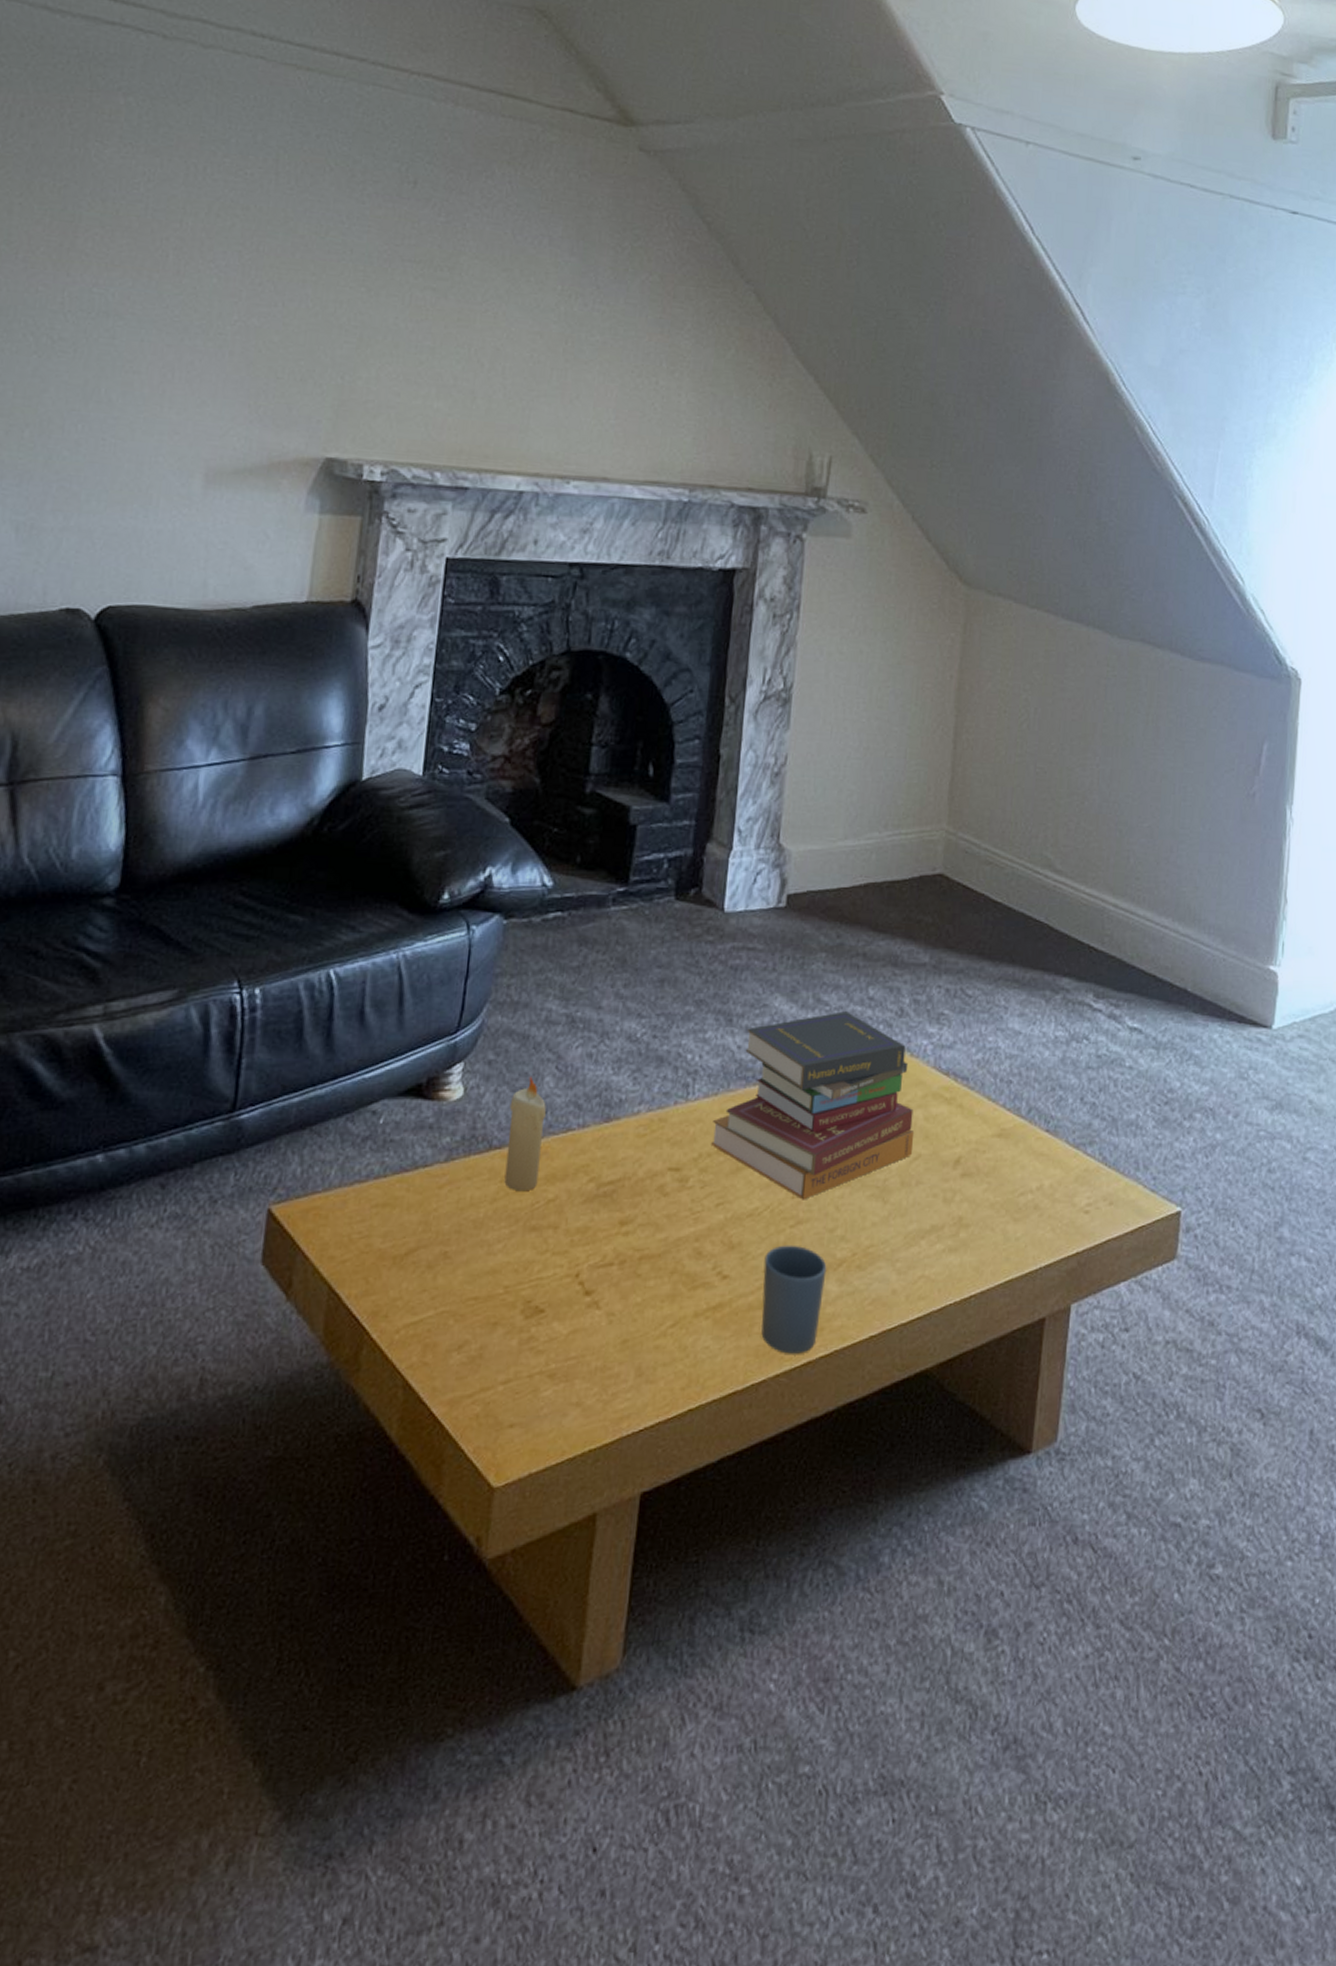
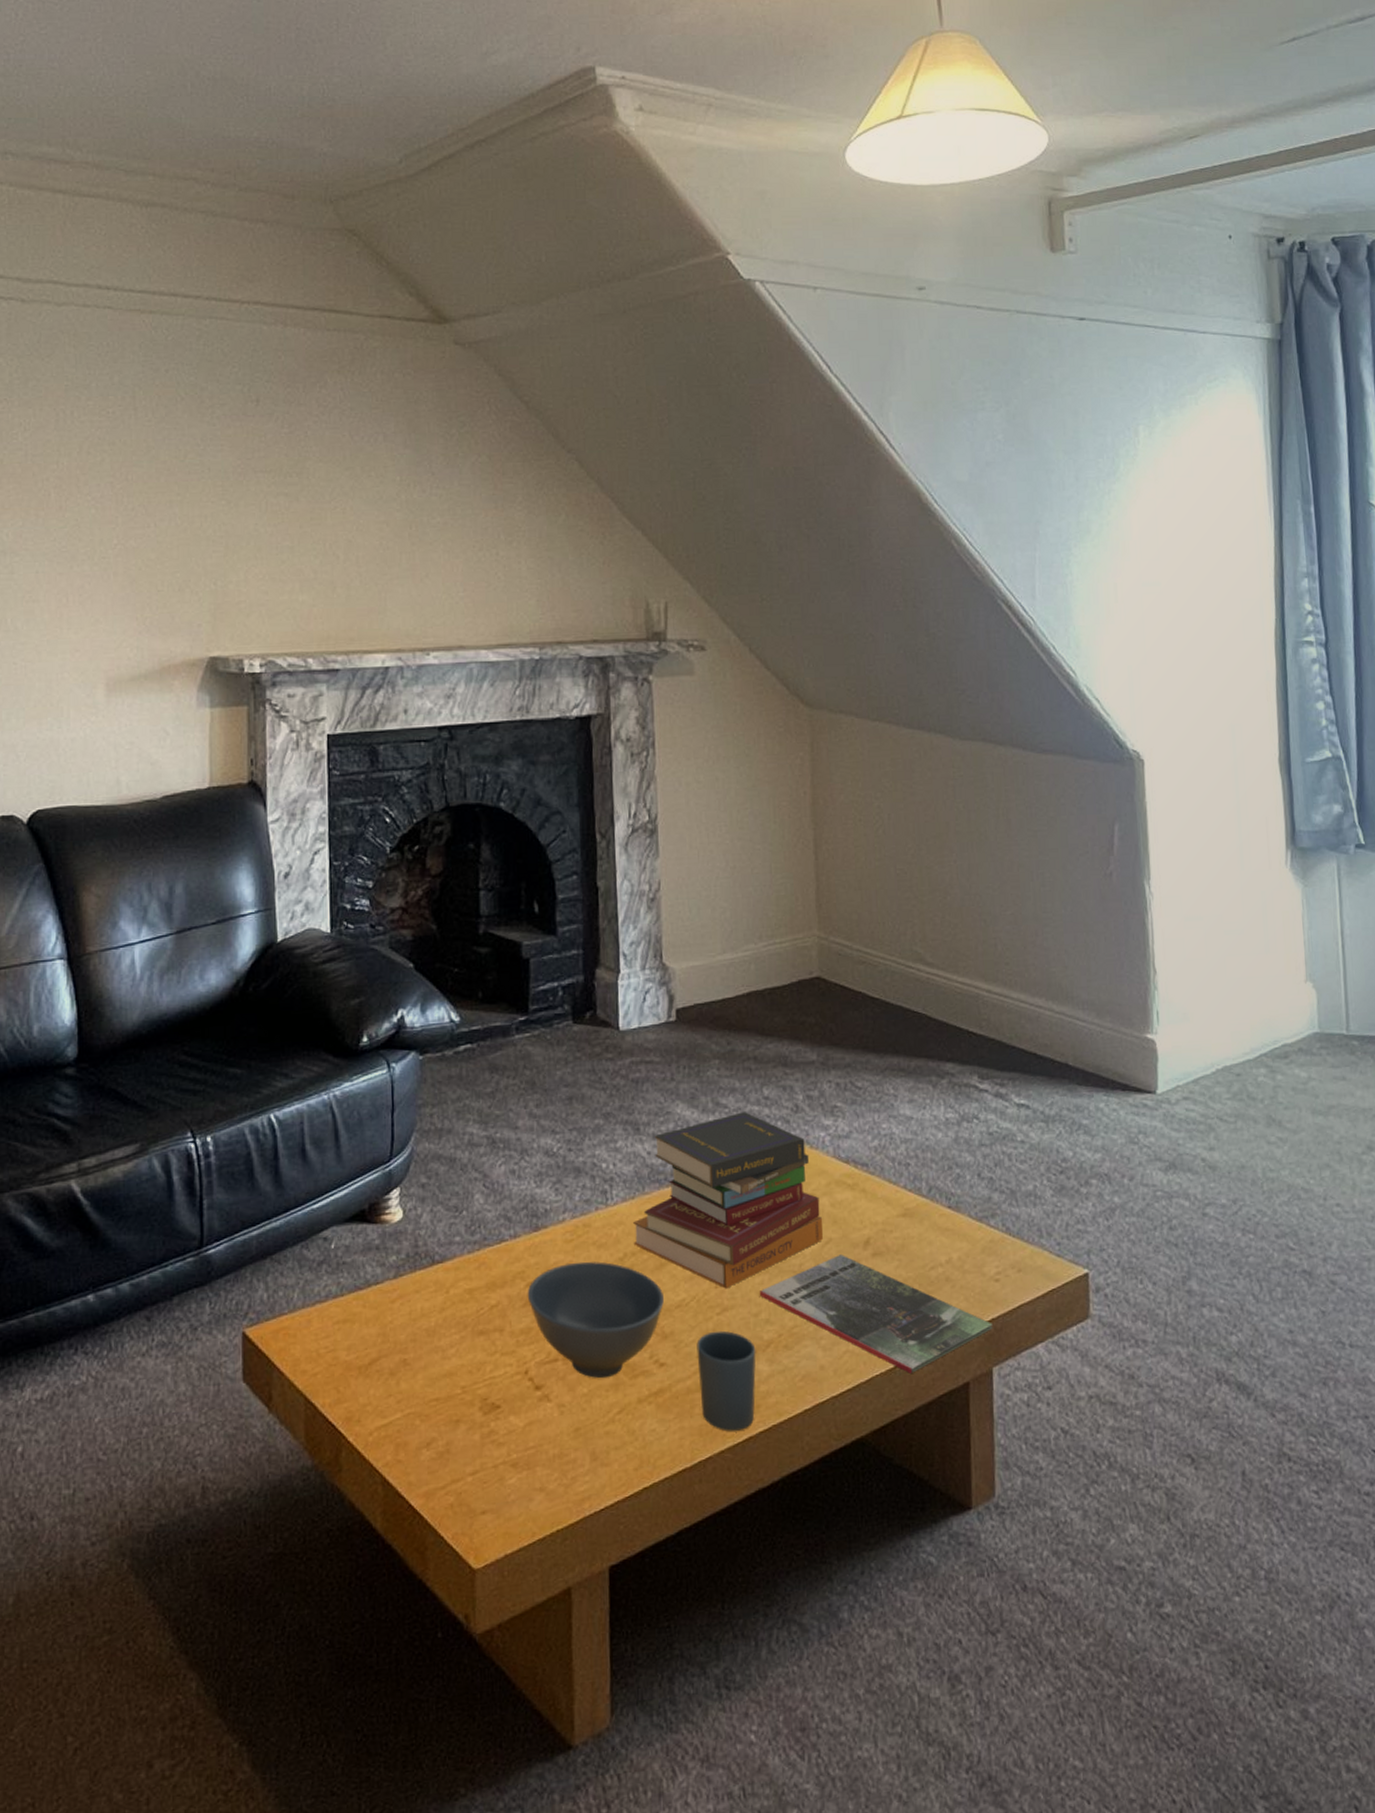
candle: present [504,1076,546,1192] -> none [446,1194,480,1300]
bowl: none [588,1159,737,1287] -> present [527,1261,665,1378]
magazine: none [838,1173,1077,1306] -> present [760,1255,993,1375]

